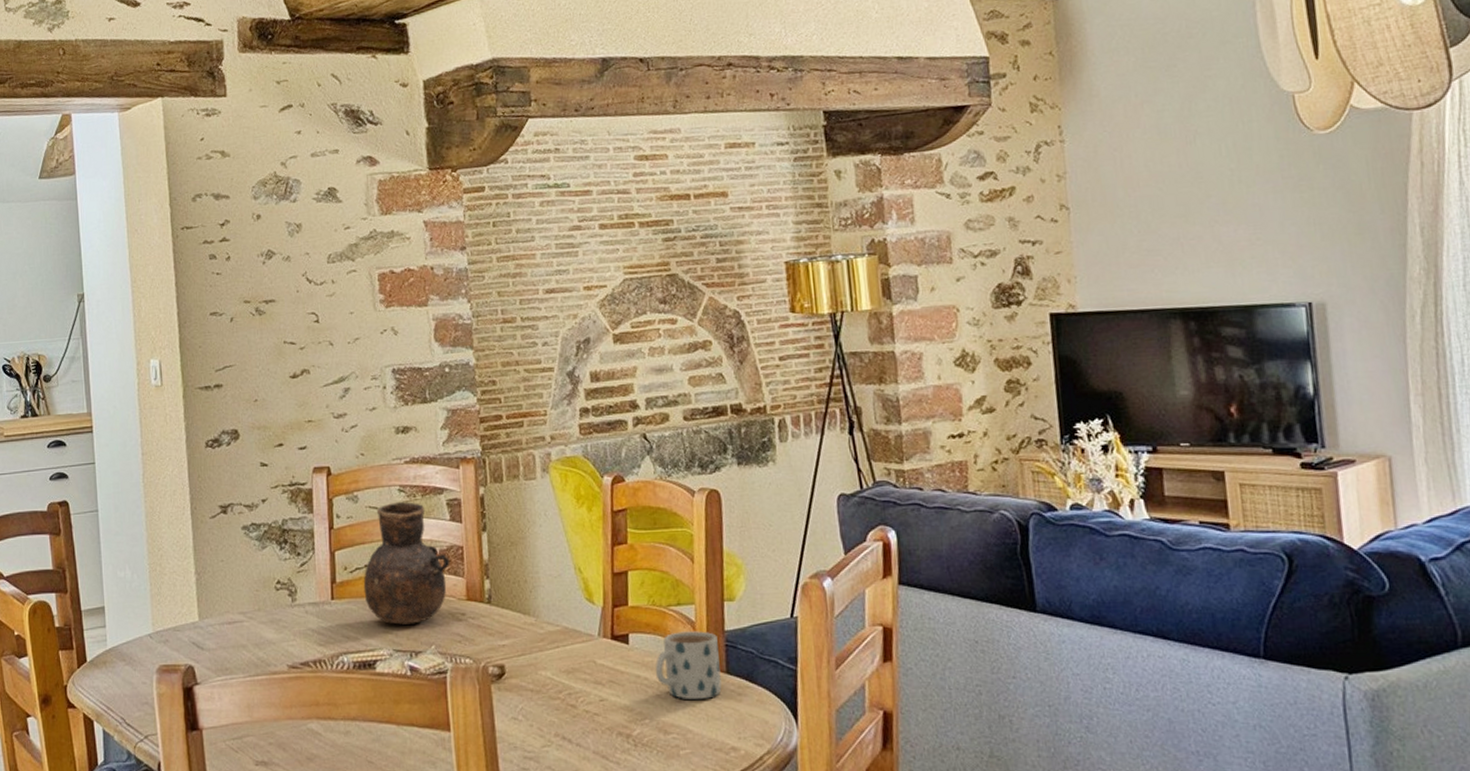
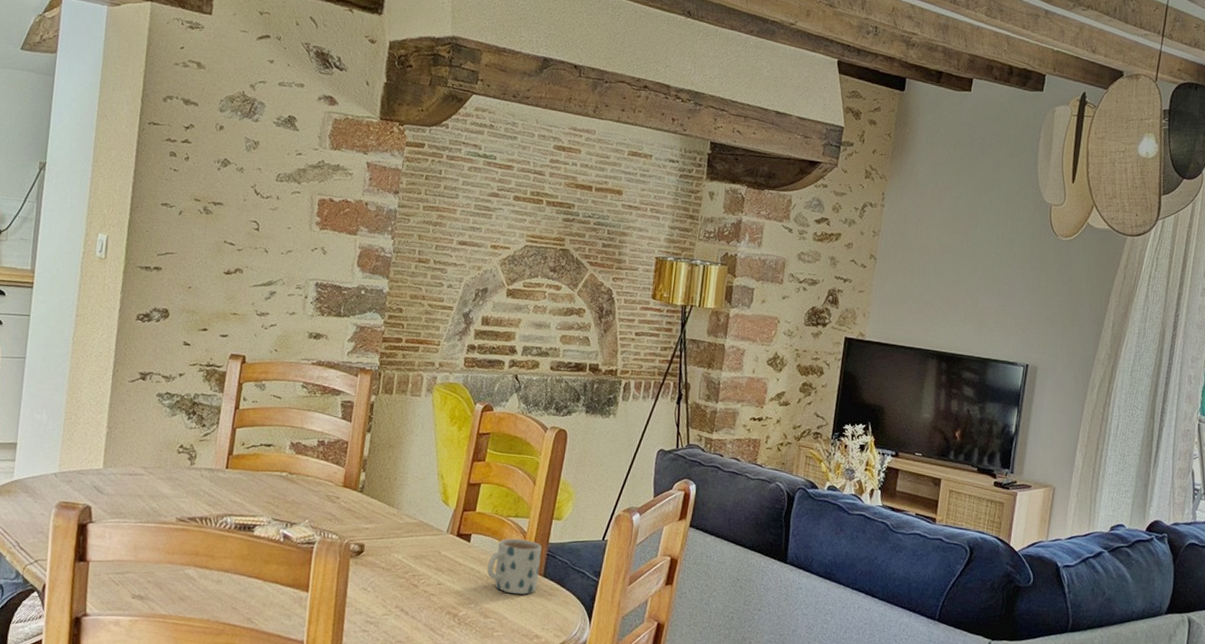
vase: present [363,502,450,625] -> none [255,395,335,500]

